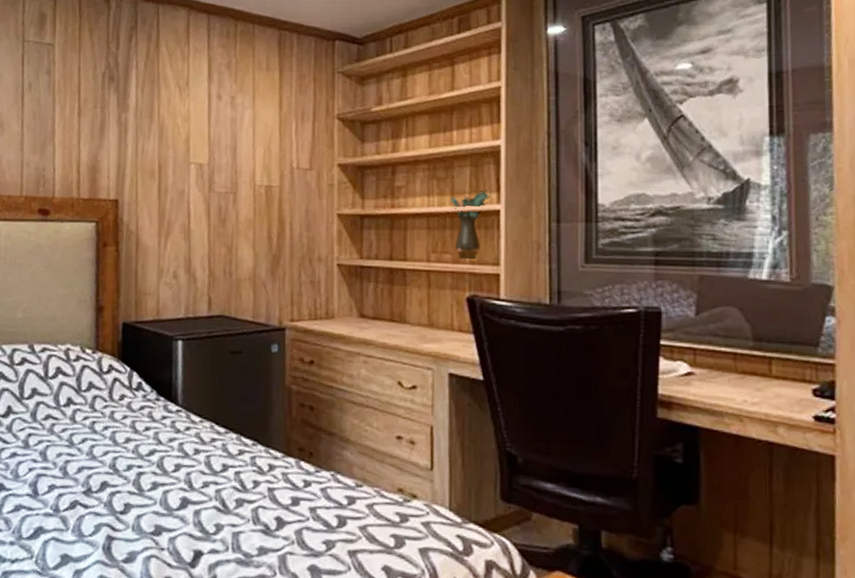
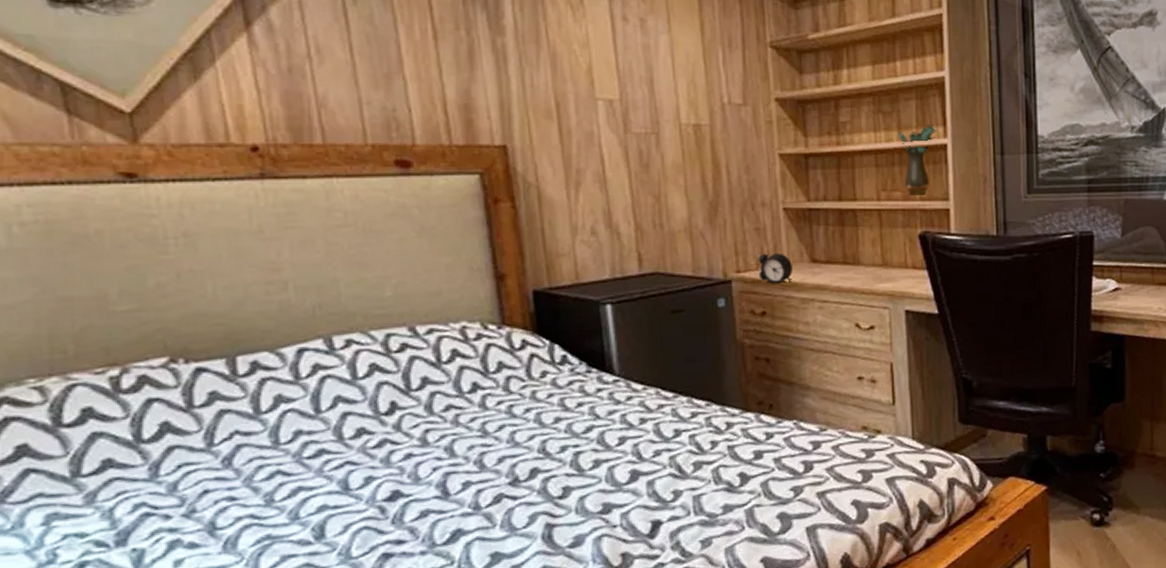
alarm clock: none [310,305,342,334] -> present [758,253,792,283]

